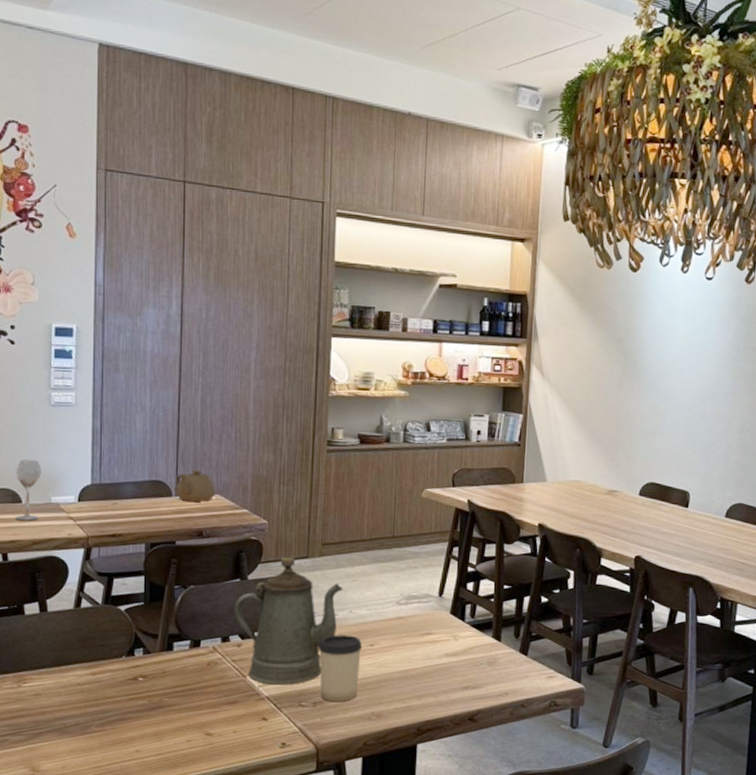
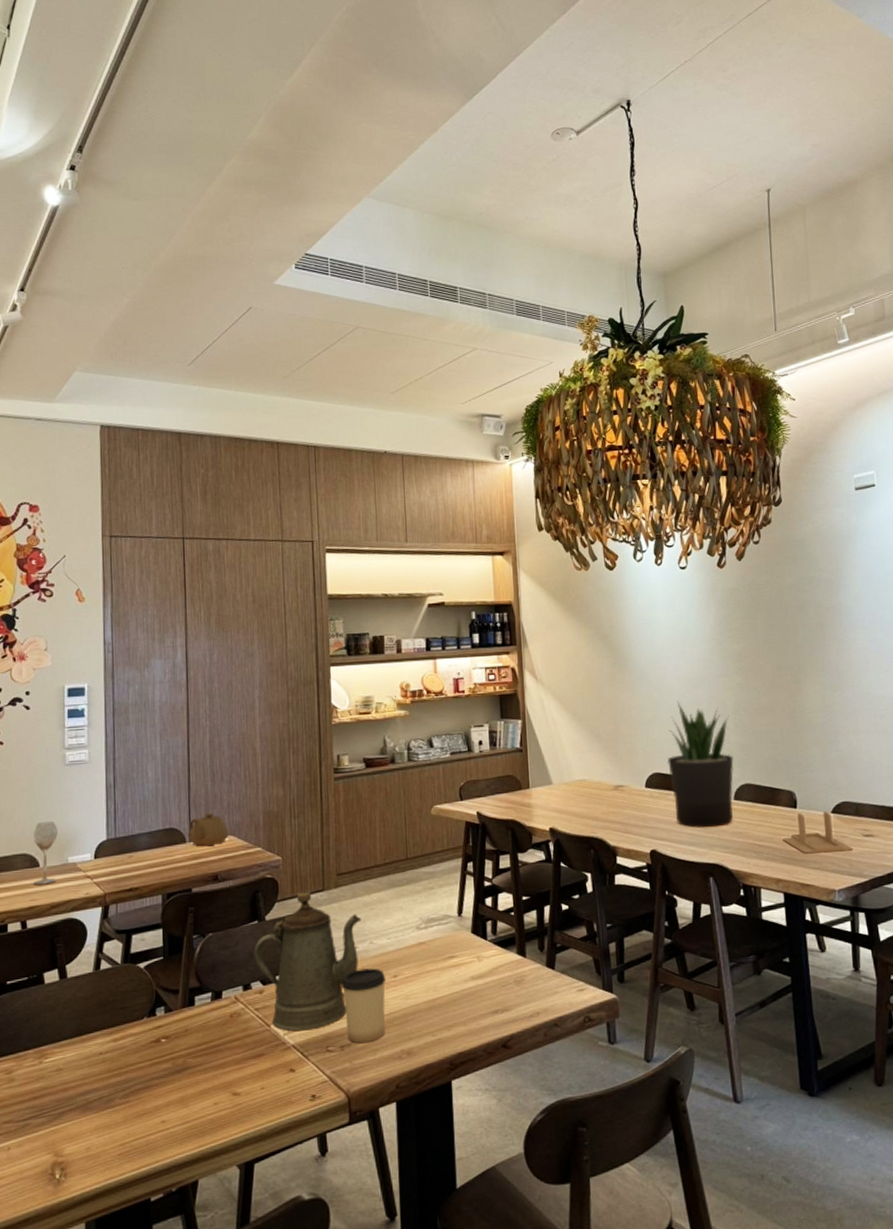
planter: none [664,413,733,541] -> present [667,700,734,828]

